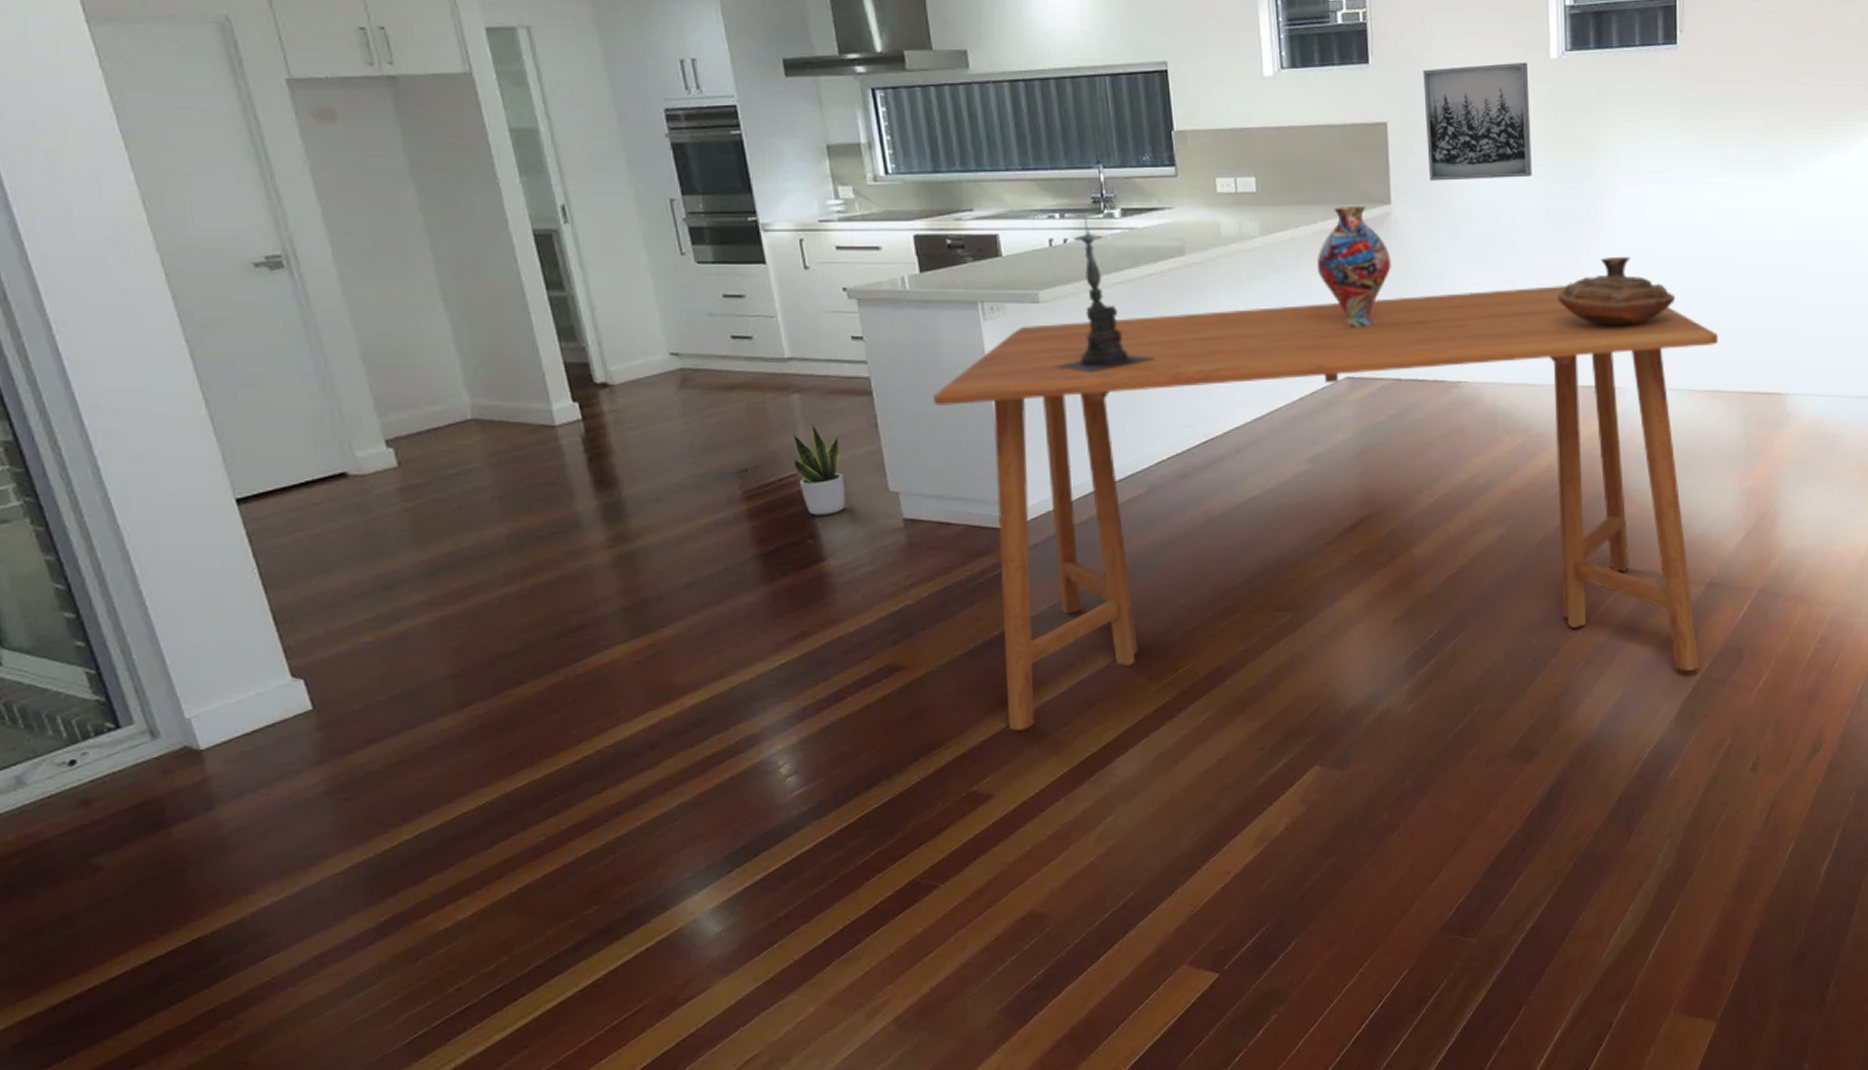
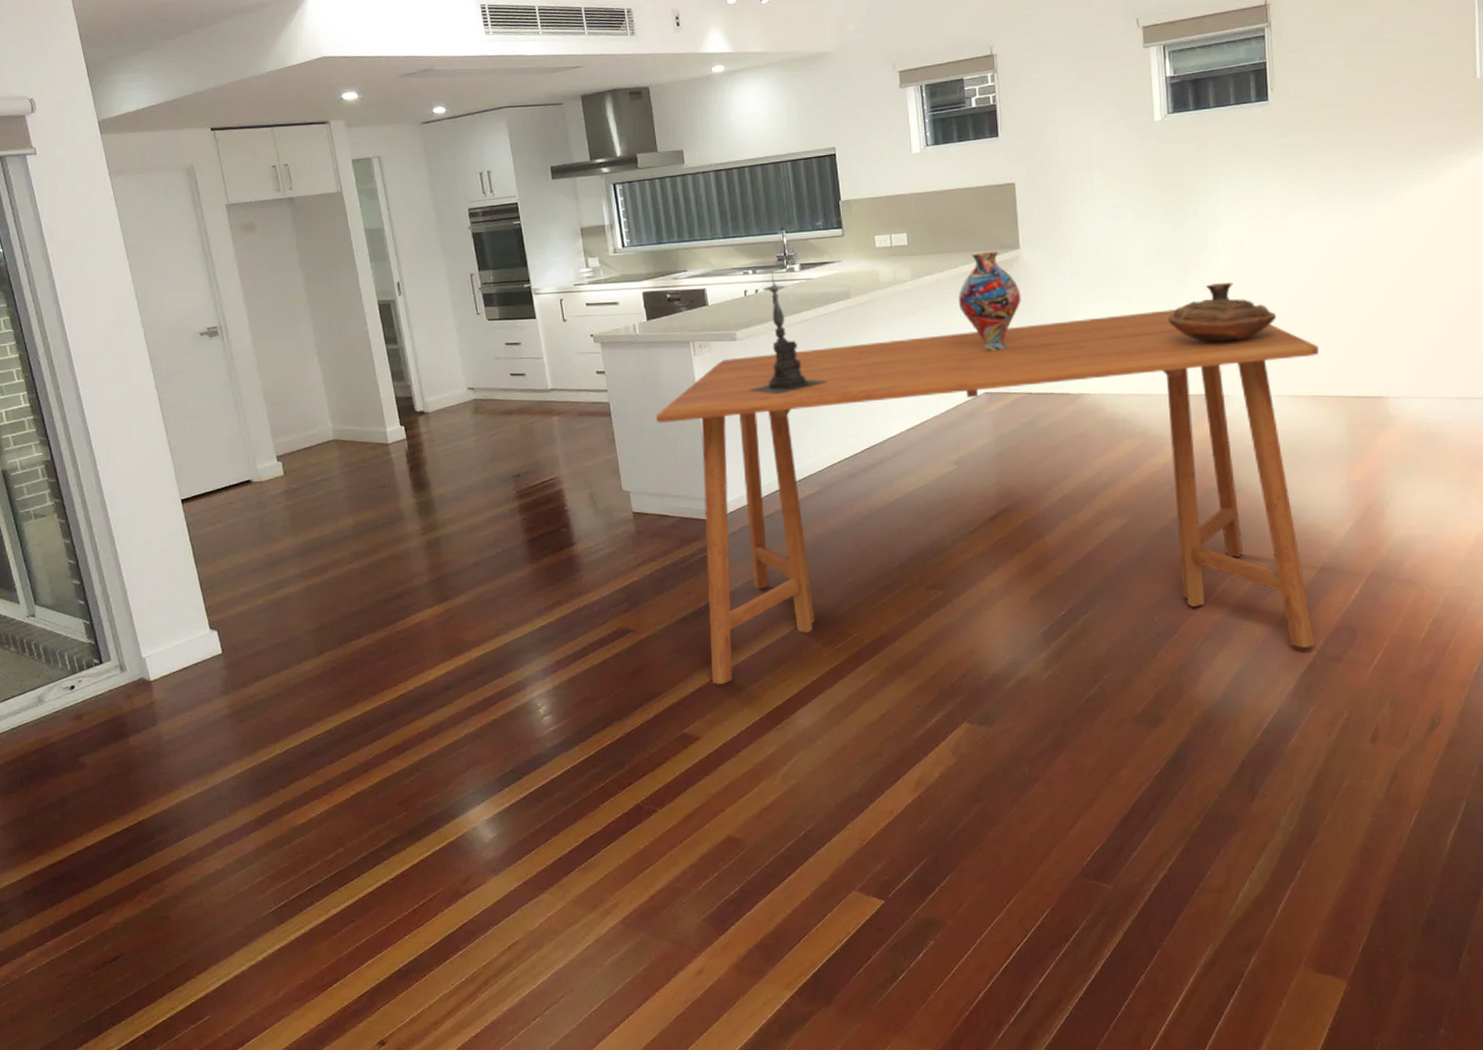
potted plant: present [793,423,846,515] -> none [552,438,590,510]
wall art: present [1423,62,1532,181] -> none [1044,125,1142,228]

